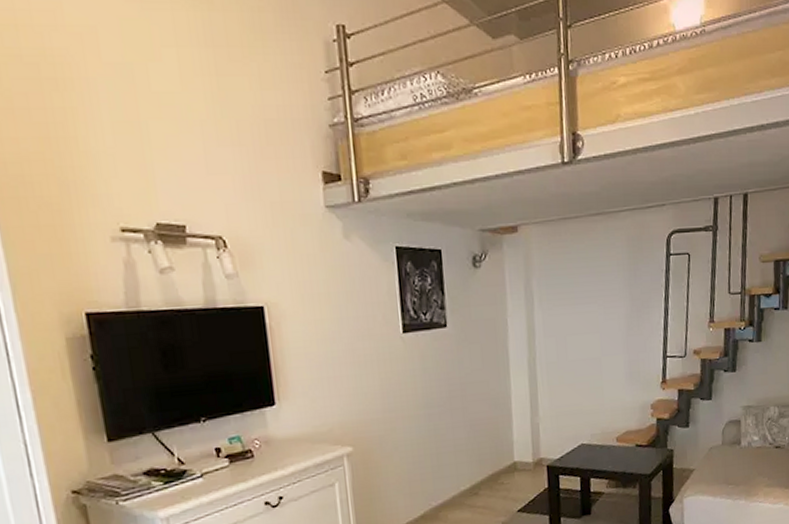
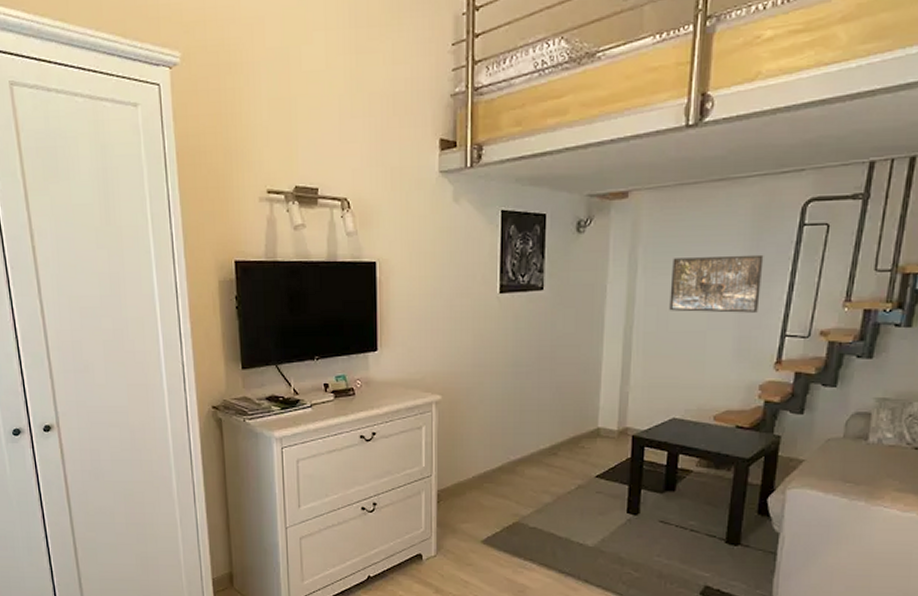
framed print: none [564,283,642,341] -> present [669,254,764,313]

